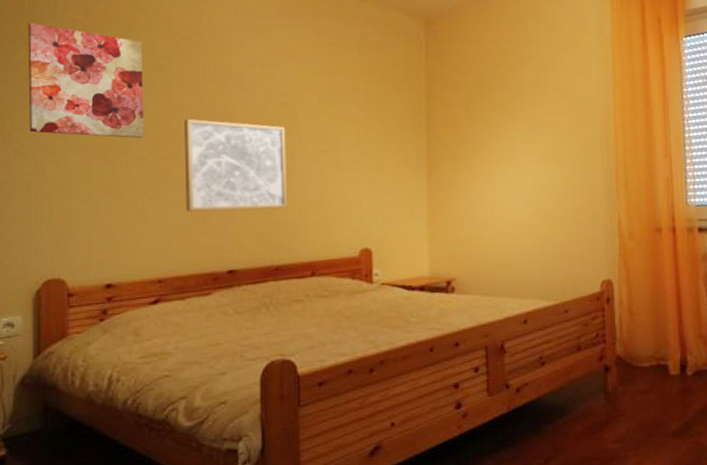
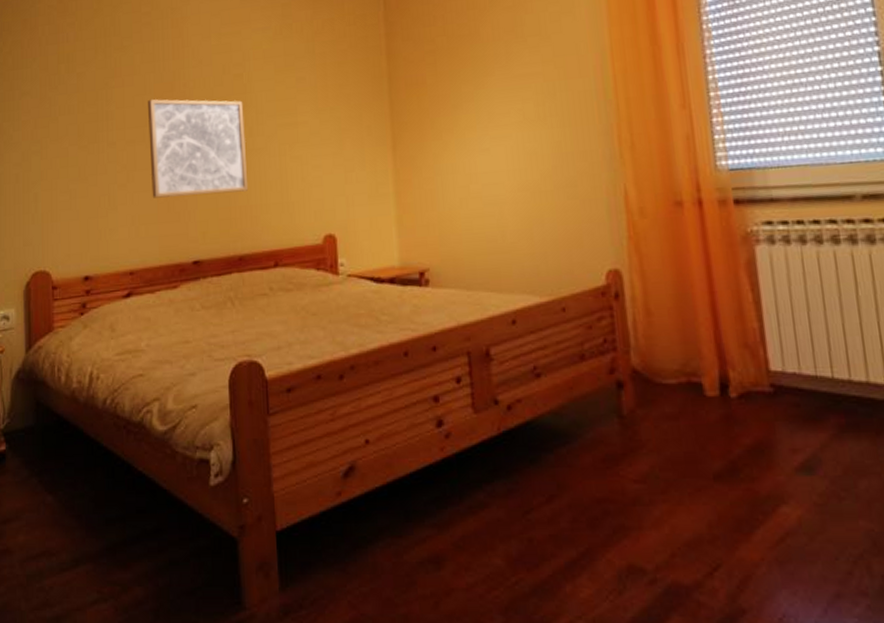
wall art: present [28,23,145,138] -> none [13,13,113,124]

